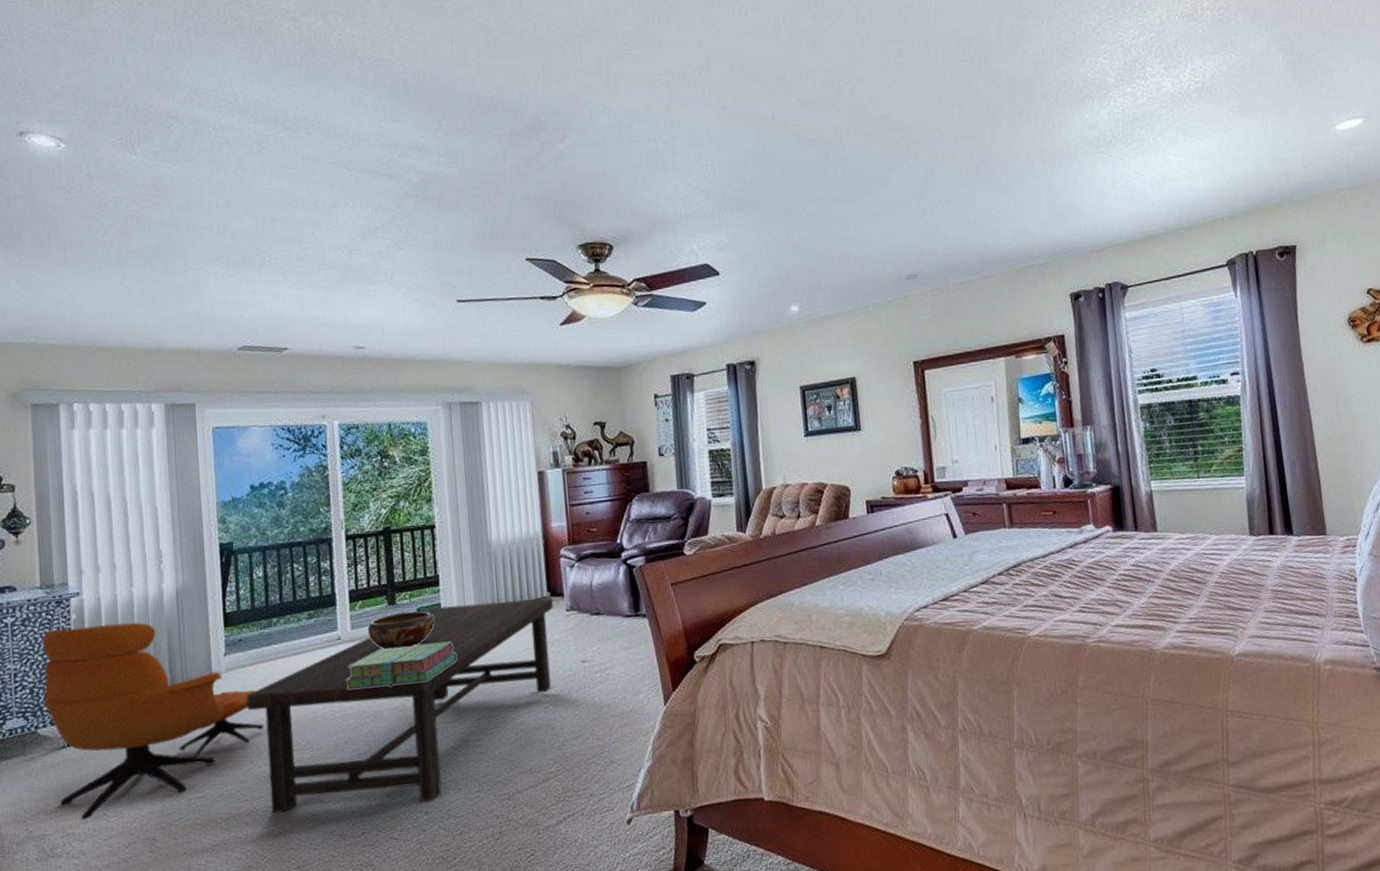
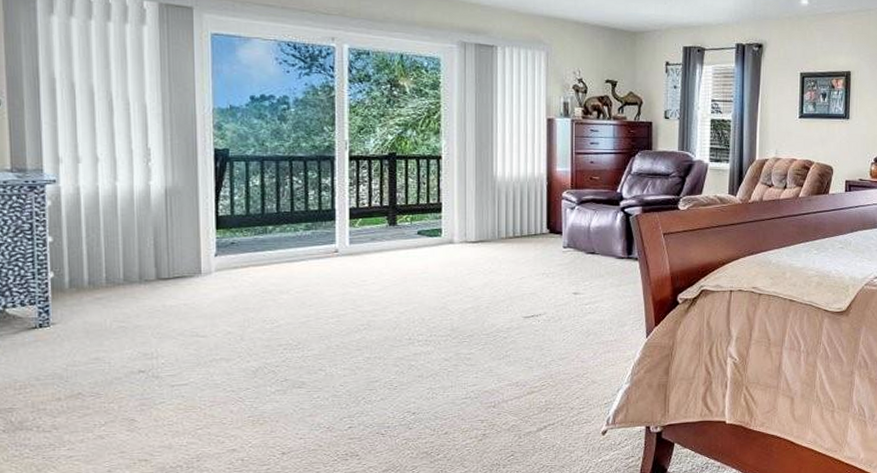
armchair: present [42,622,263,820] -> none [12,214,253,398]
coffee table: present [246,597,553,814] -> none [237,232,551,404]
stack of books: present [345,642,457,690] -> none [341,264,453,299]
decorative bowl: present [367,611,435,649] -> none [366,233,435,265]

